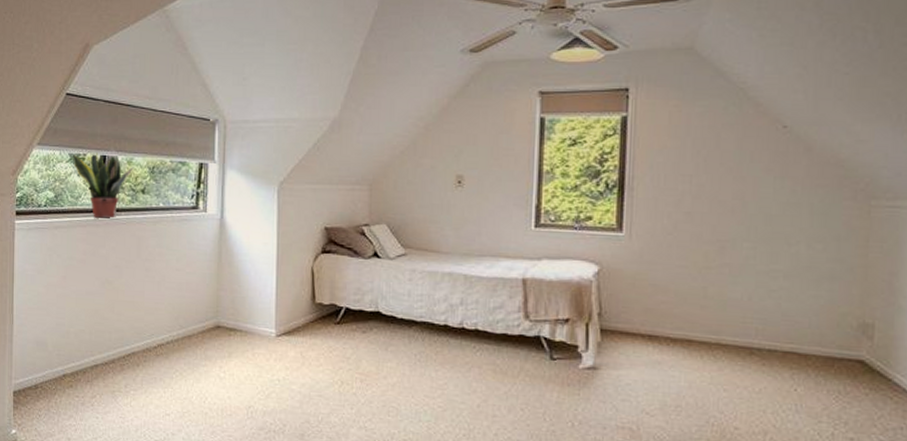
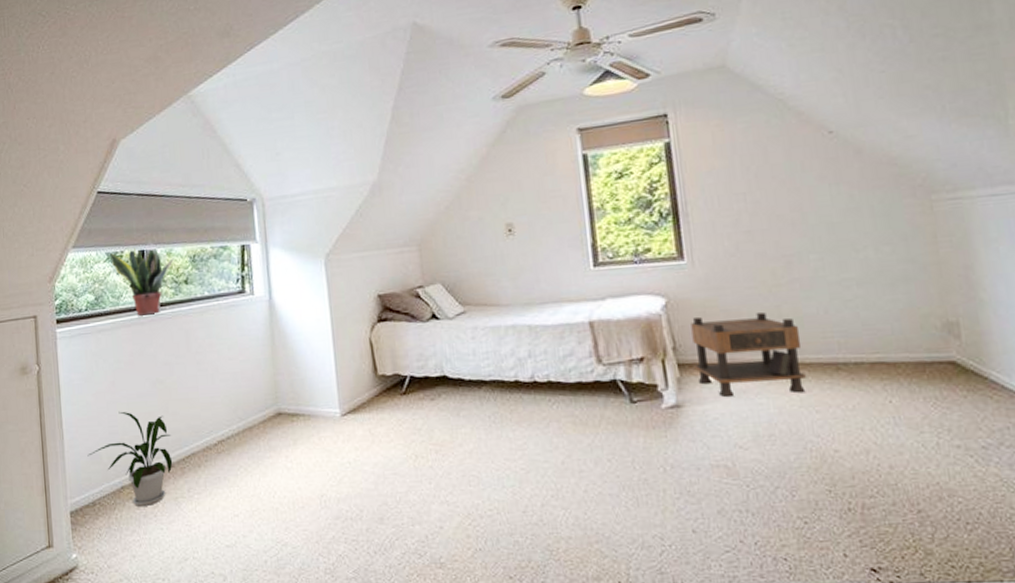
house plant: none [34,305,114,395] -> present [87,411,173,506]
nightstand: none [614,287,722,371] -> present [691,312,806,397]

